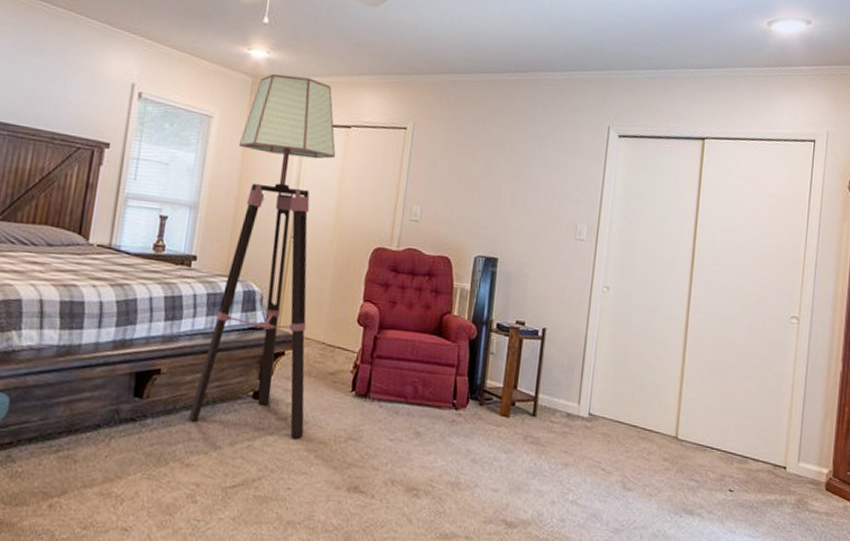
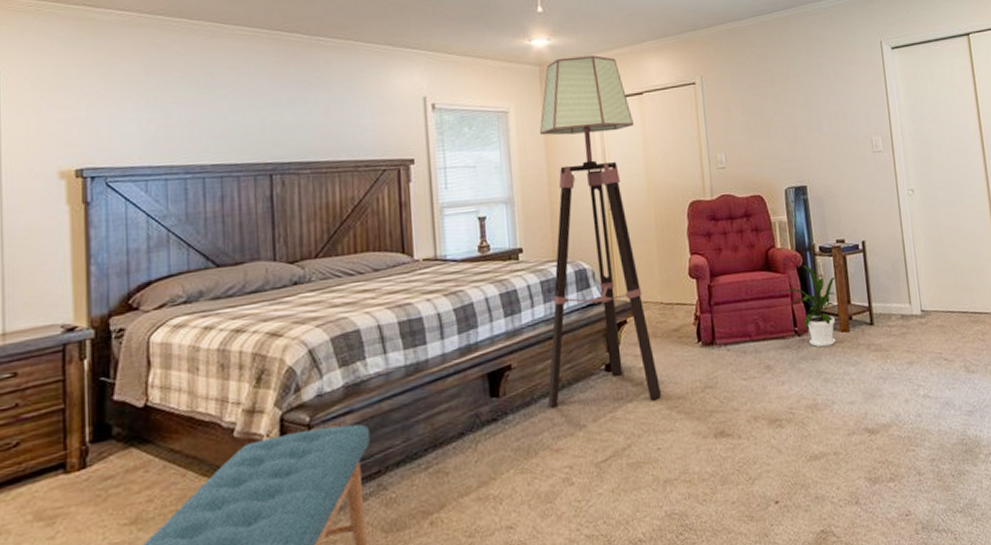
house plant: none [445,338,508,428] -> present [779,265,843,348]

